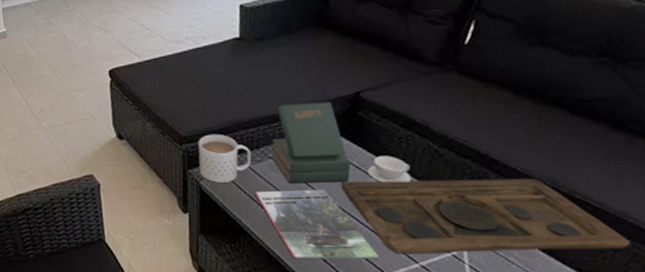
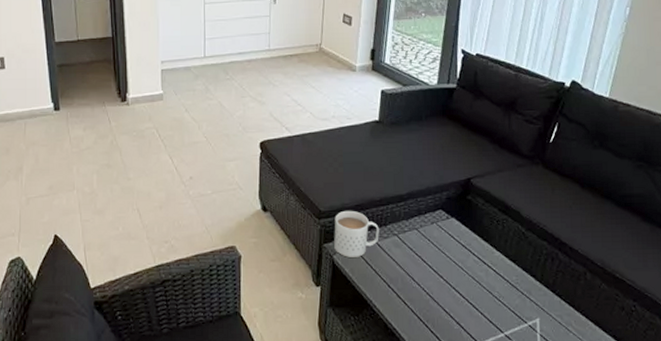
magazine: present [254,189,380,260] -> none [379,265,475,331]
book: present [271,101,351,184] -> none [396,185,459,260]
decorative tray: present [340,178,630,254] -> none [449,258,648,325]
teacup: present [368,156,411,183] -> none [471,236,503,261]

